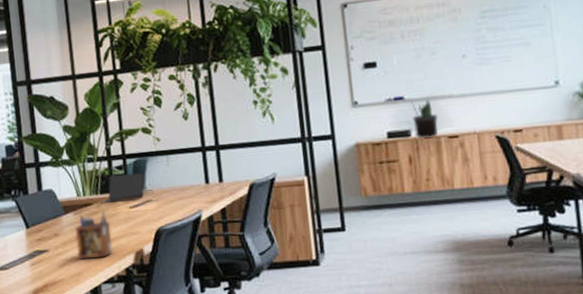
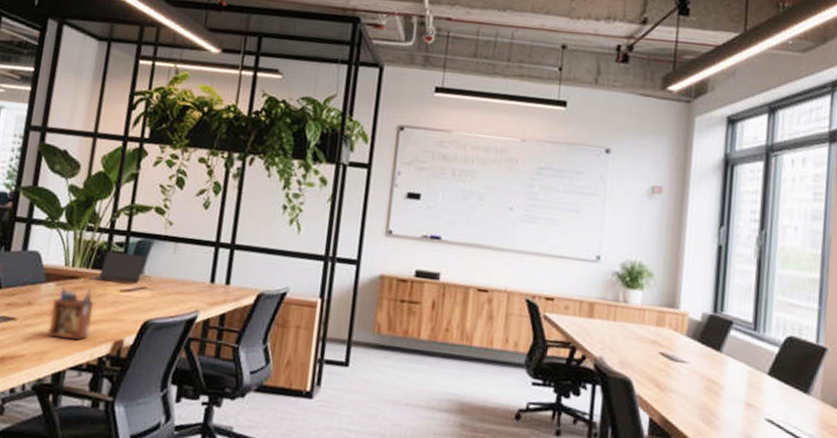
planter: present [411,98,438,139] -> none [444,243,472,287]

